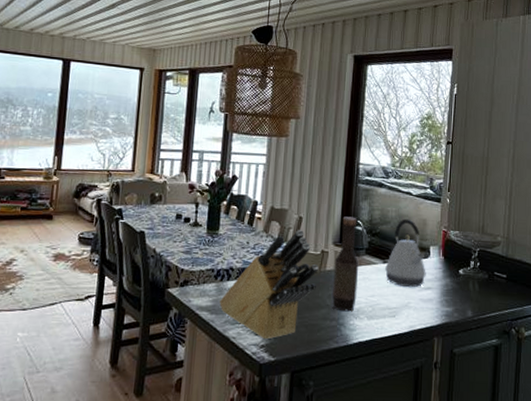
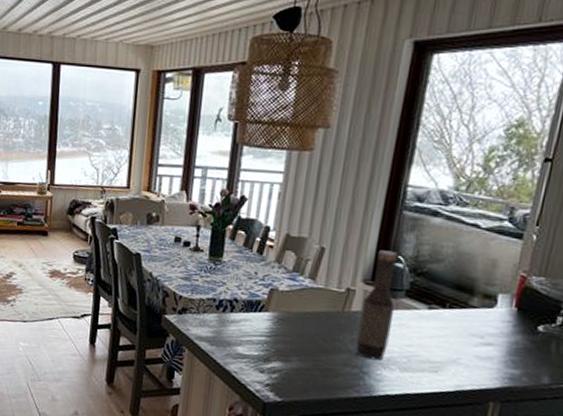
knife block: present [219,230,318,340] -> none [221,262,341,379]
kettle: present [385,219,426,288] -> none [430,257,489,342]

